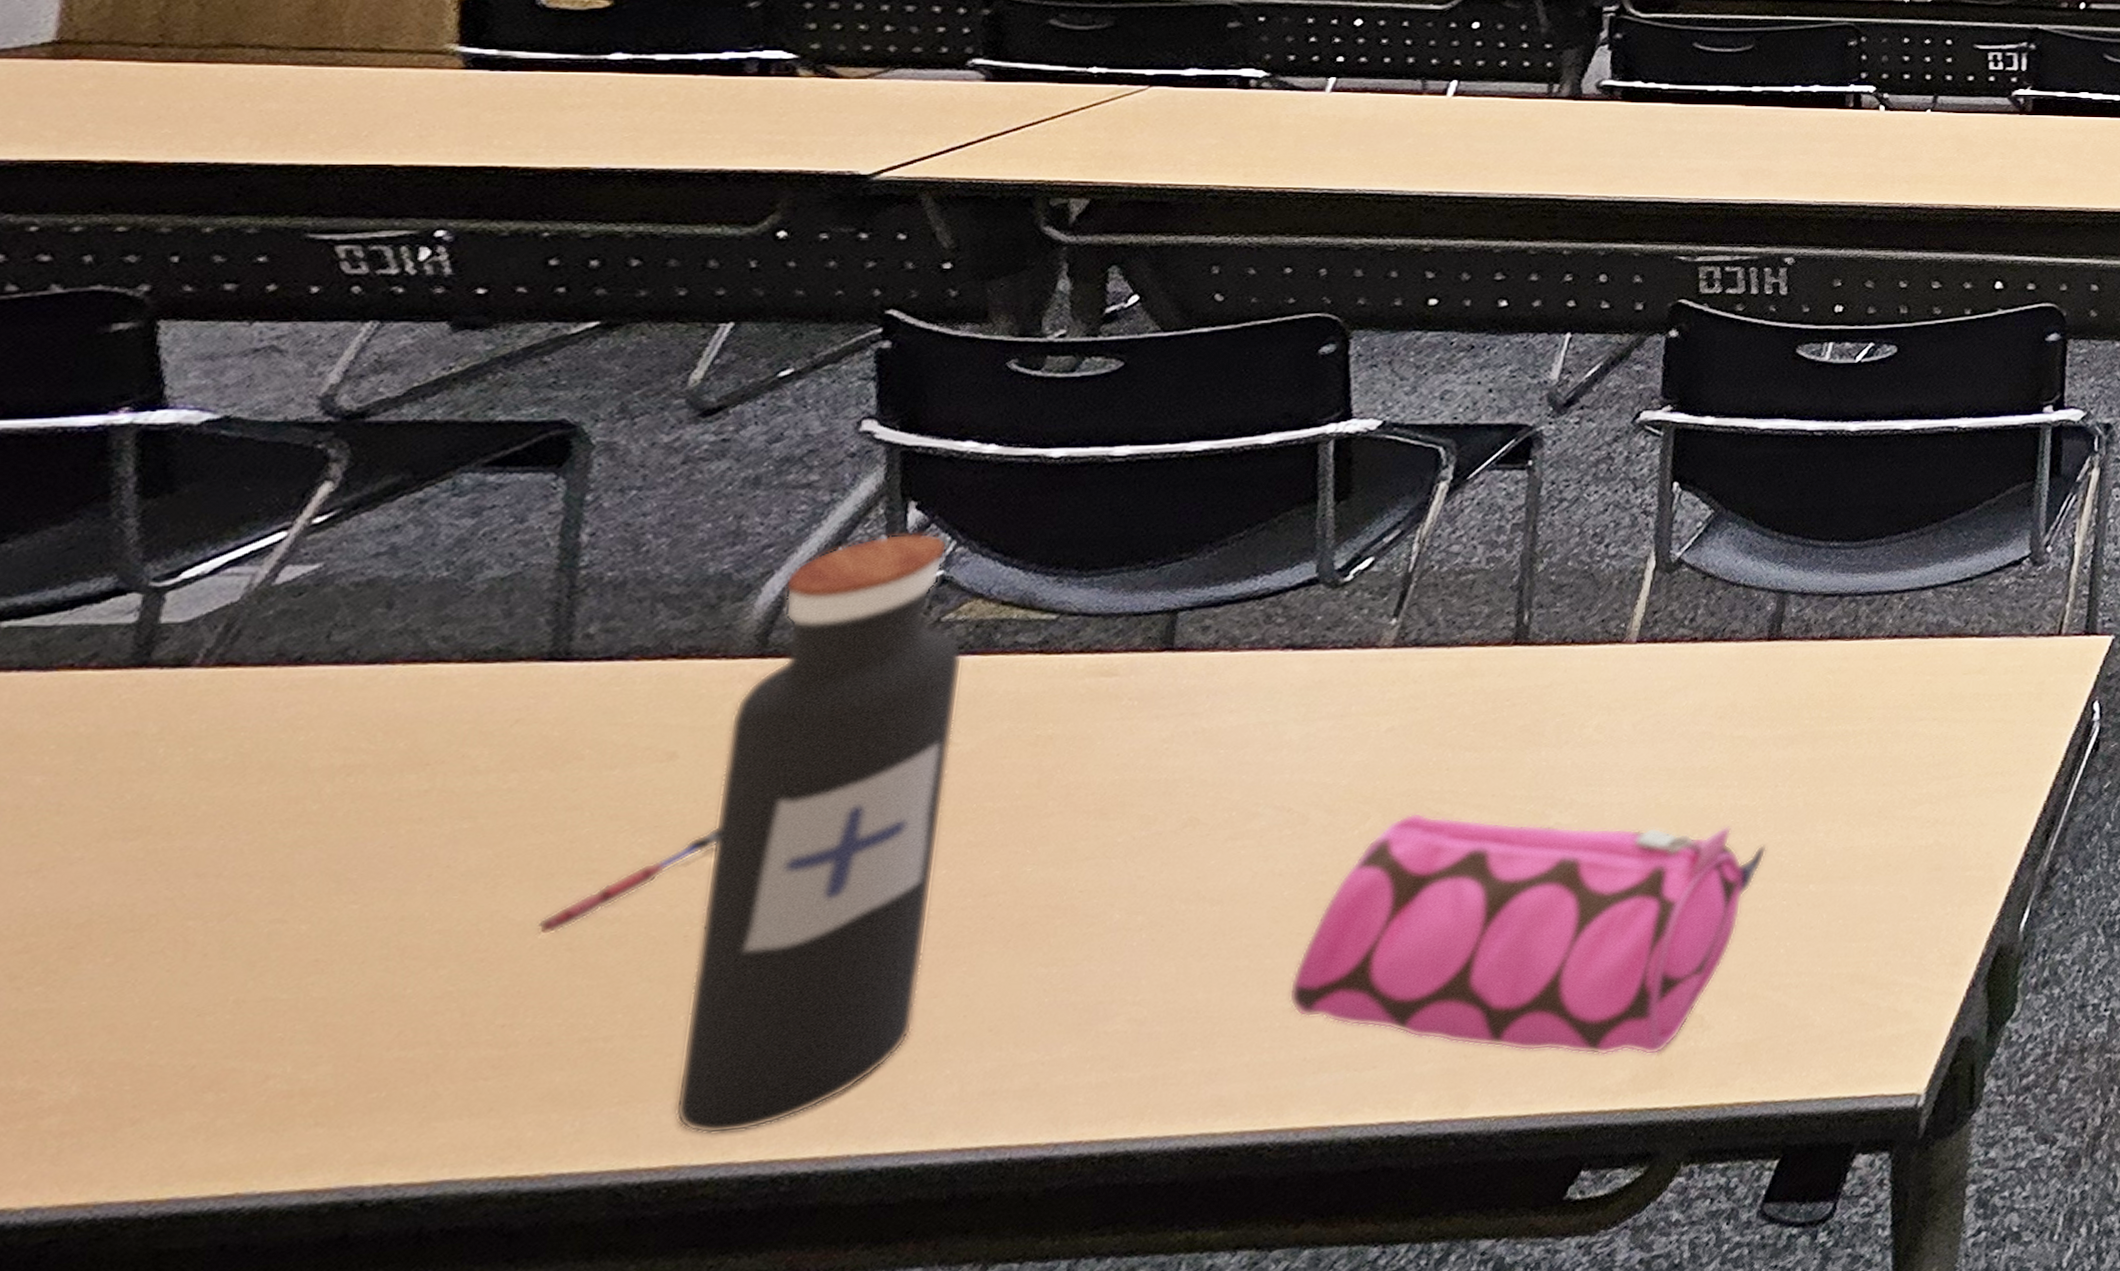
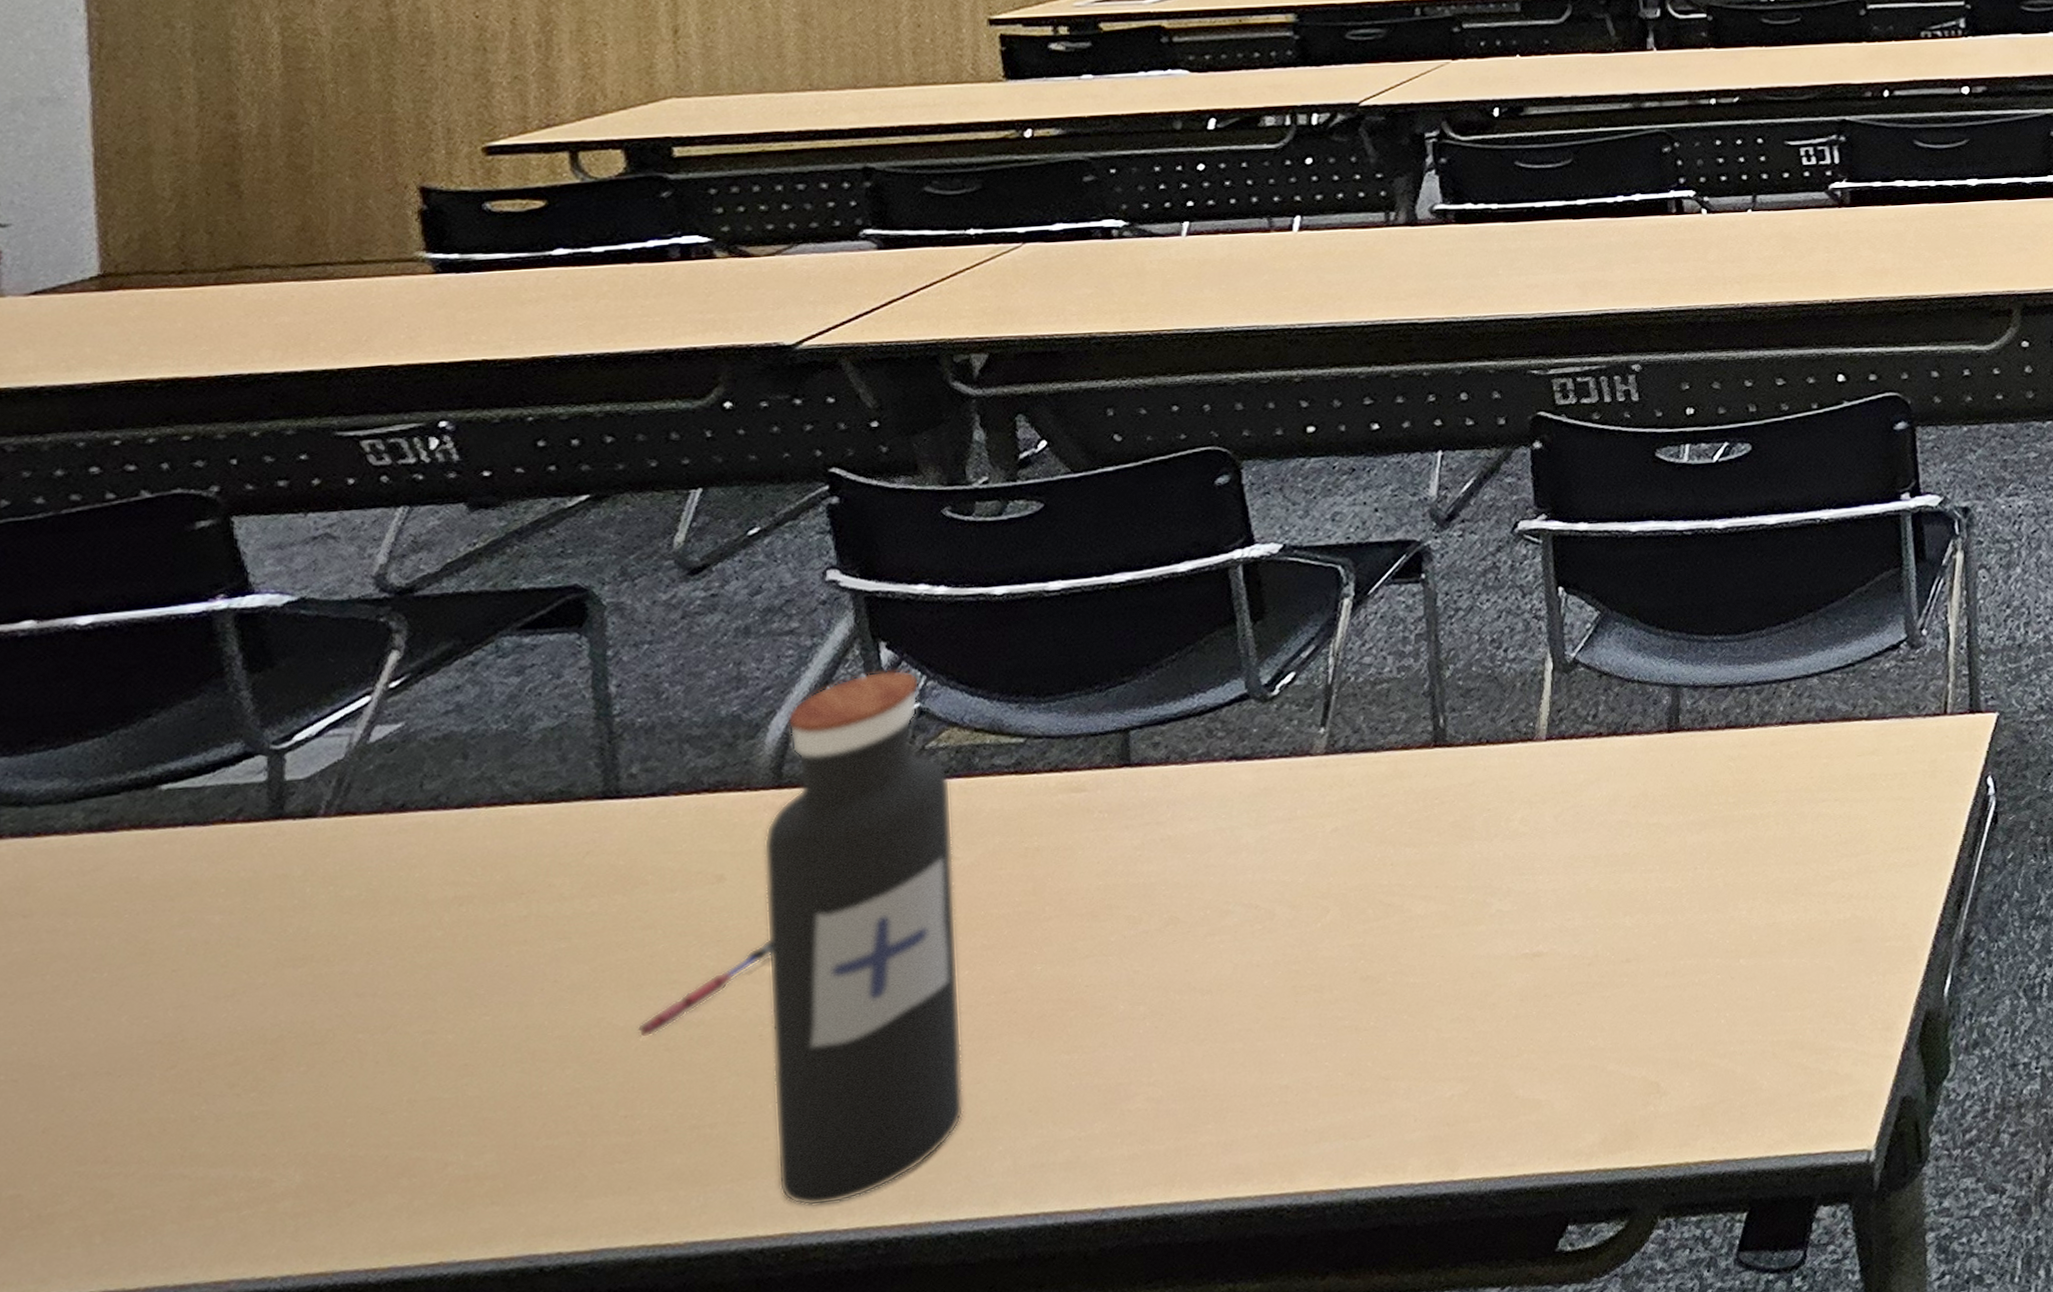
pencil case: present [1288,812,1768,1056] -> none [1282,904,1696,1121]

